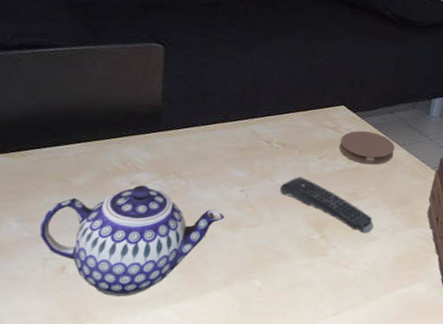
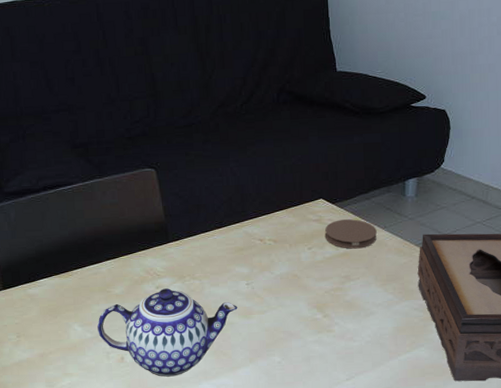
remote control: present [280,177,374,233] -> none [280,267,369,310]

